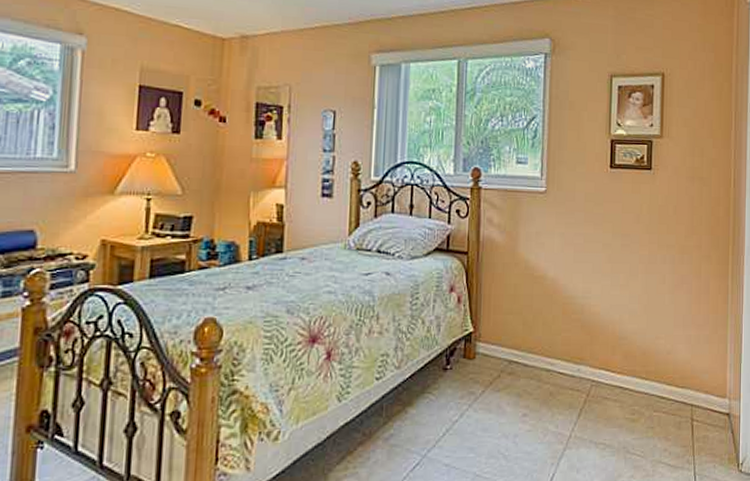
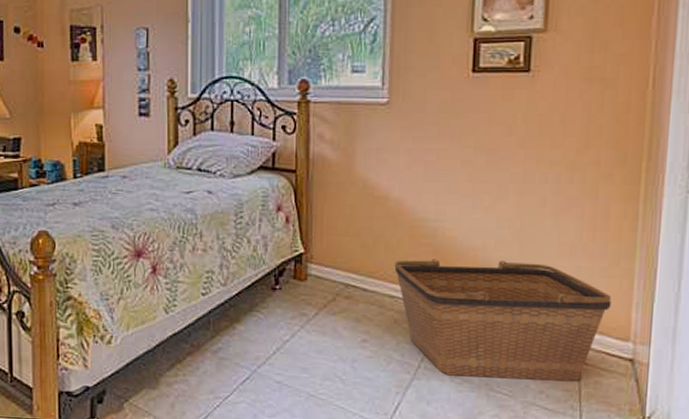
bicycle basket: none [550,332,713,442] -> present [394,259,612,382]

